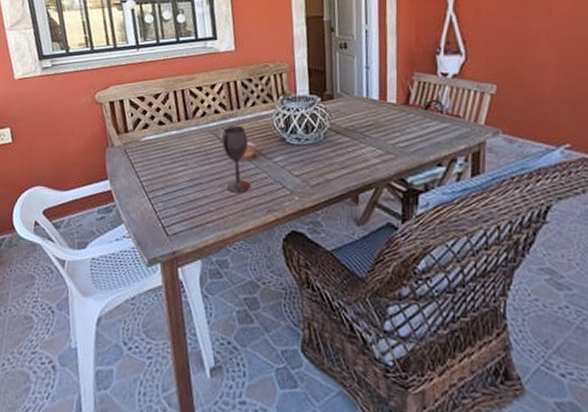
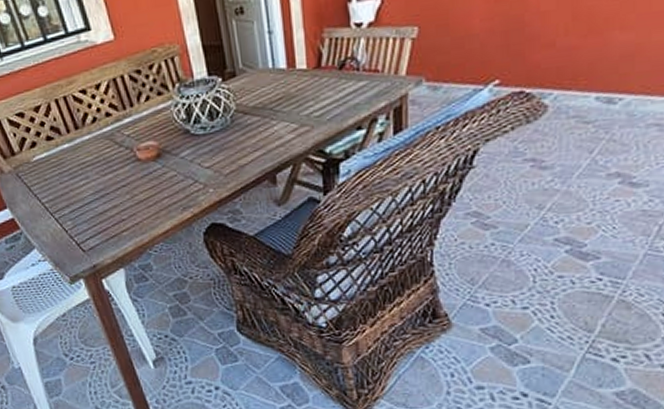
wine glass: present [222,125,250,194] -> none [119,125,160,198]

